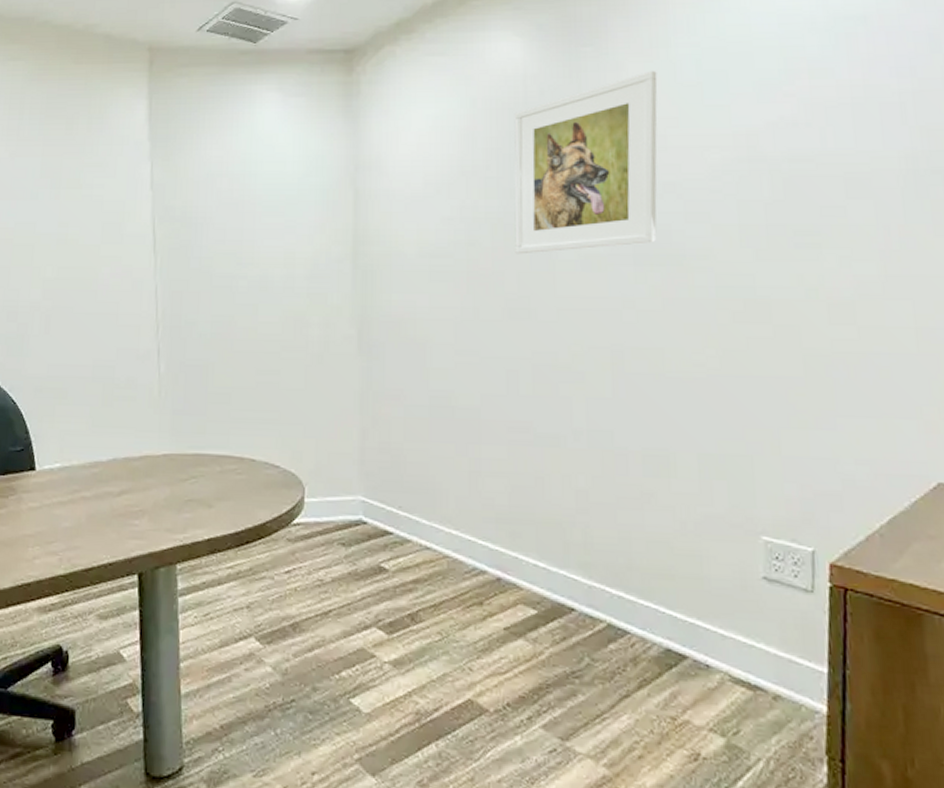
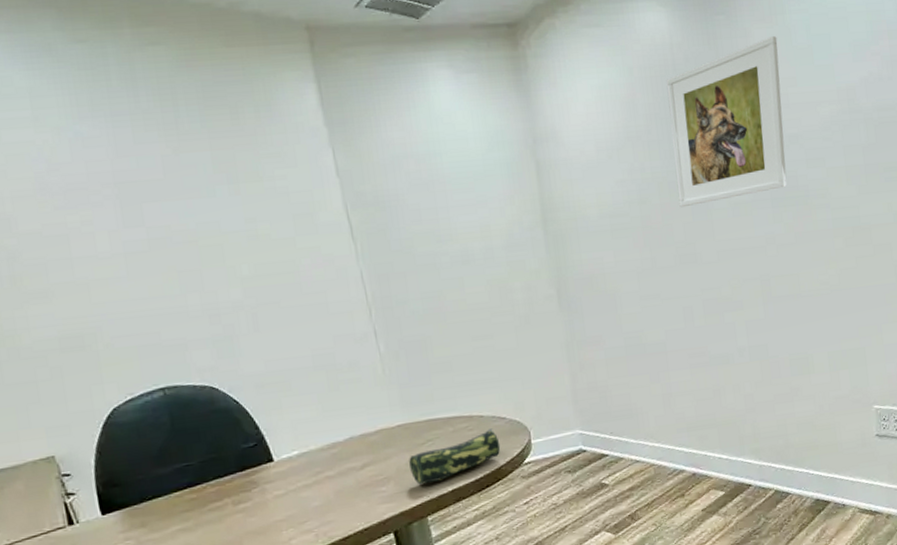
pencil case: none [168,476,269,526] -> present [409,428,501,485]

